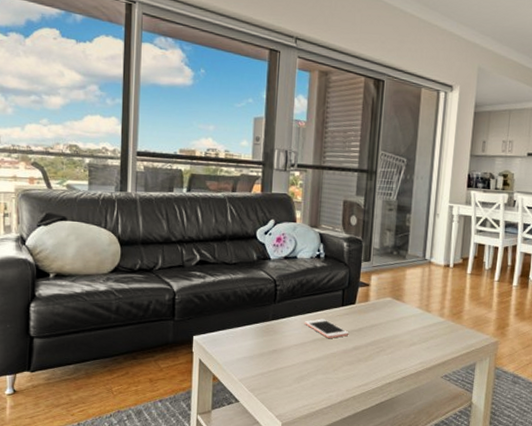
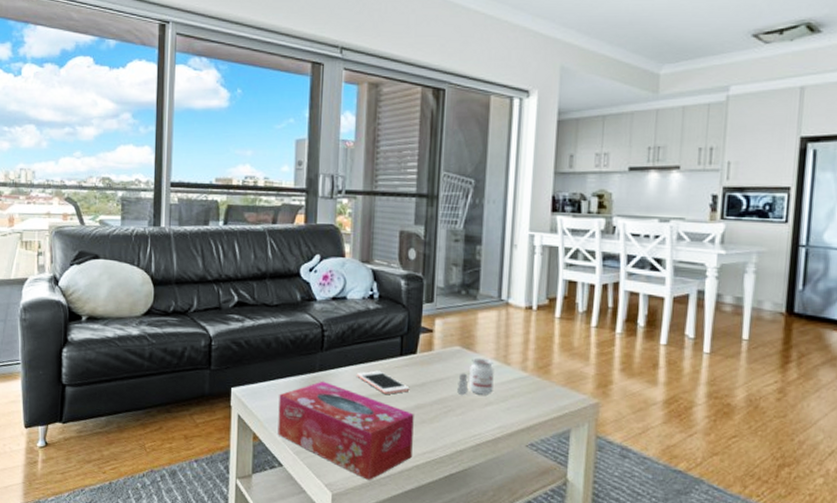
tissue box: none [235,328,352,411] -> present [277,381,414,481]
candle: none [388,306,418,338] -> present [457,357,494,396]

